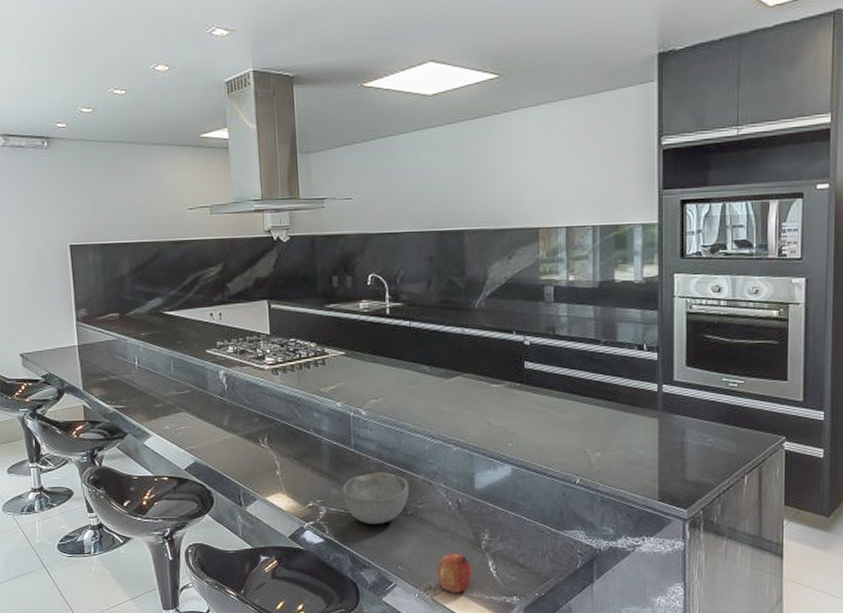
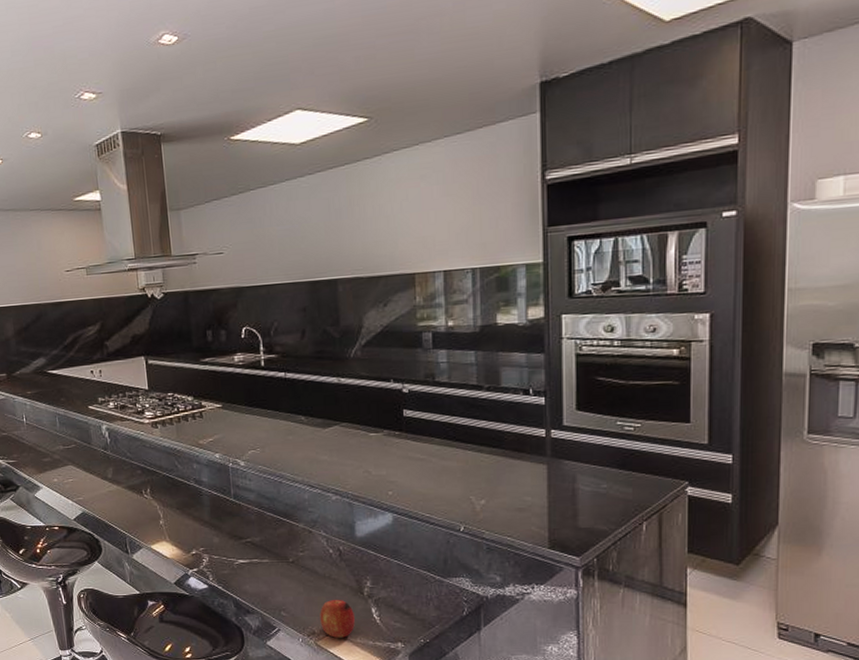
bowl: present [342,472,409,524] -> none [223,521,290,571]

